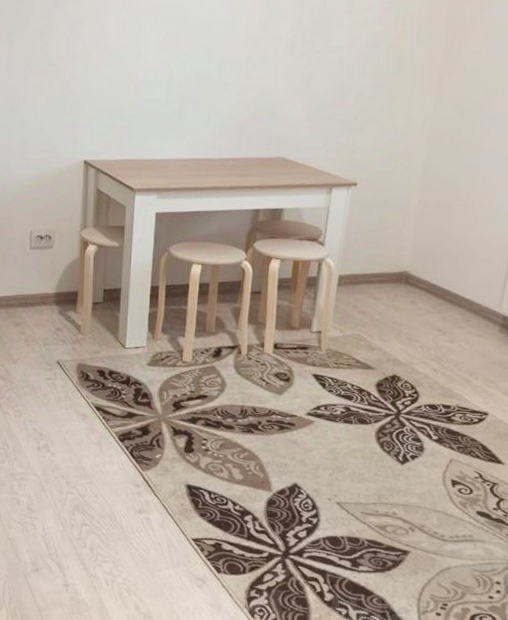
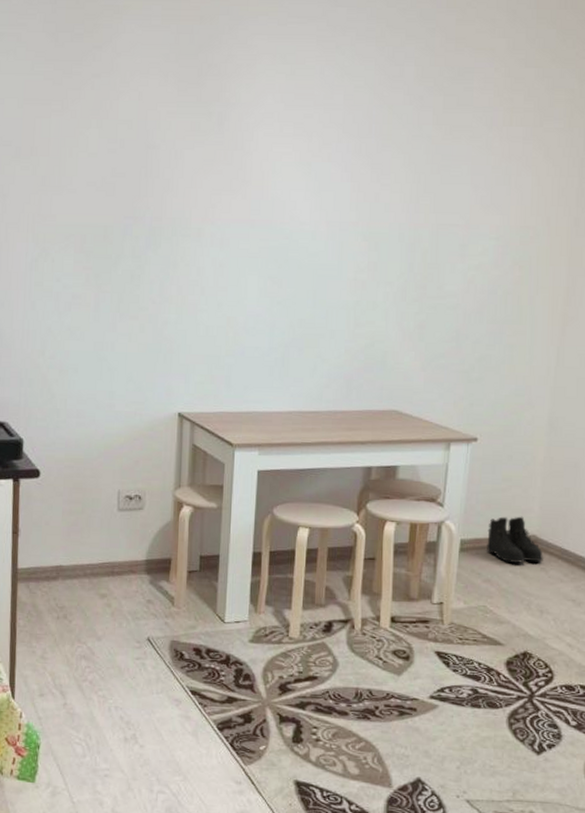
boots: none [362,254,414,296] -> present [487,516,543,563]

